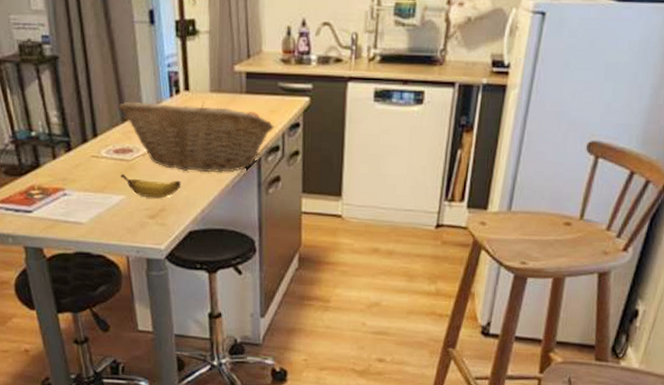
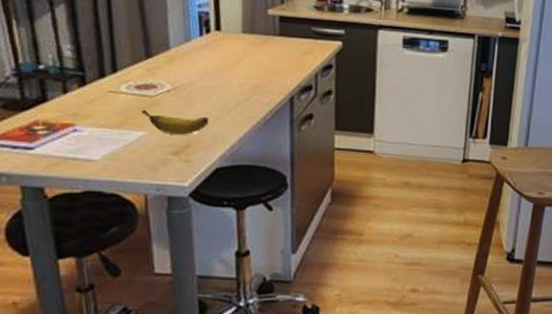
fruit basket: present [119,101,275,173] -> none [143,38,308,110]

